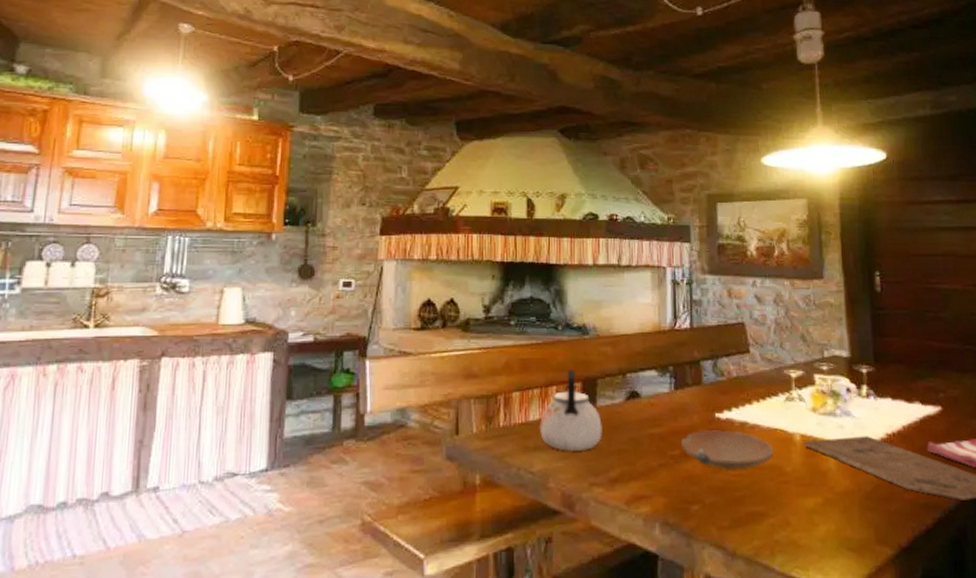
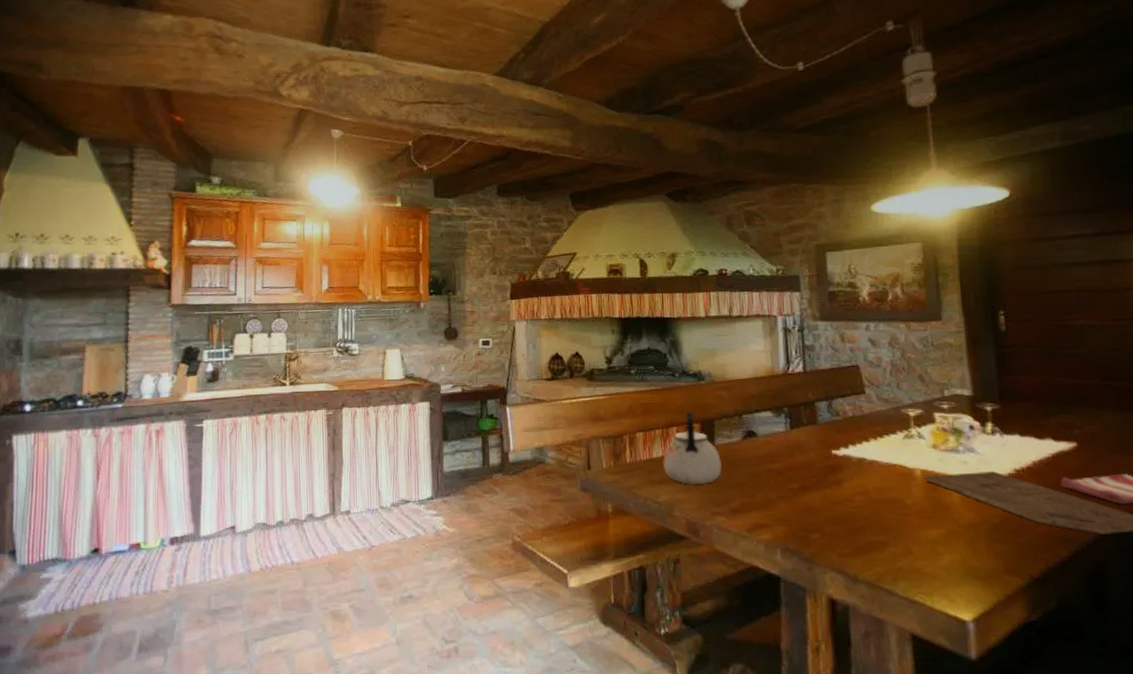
bowl: present [682,430,774,469] -> none [799,465,894,502]

